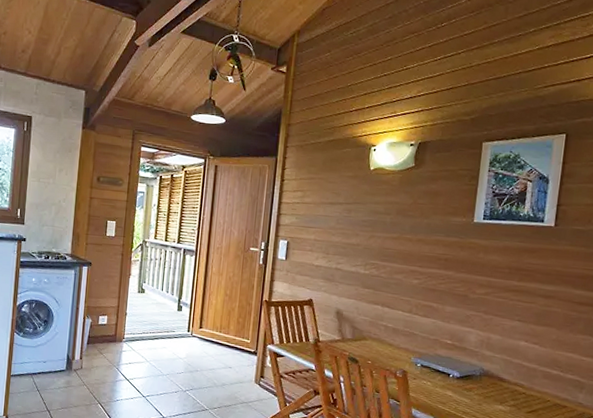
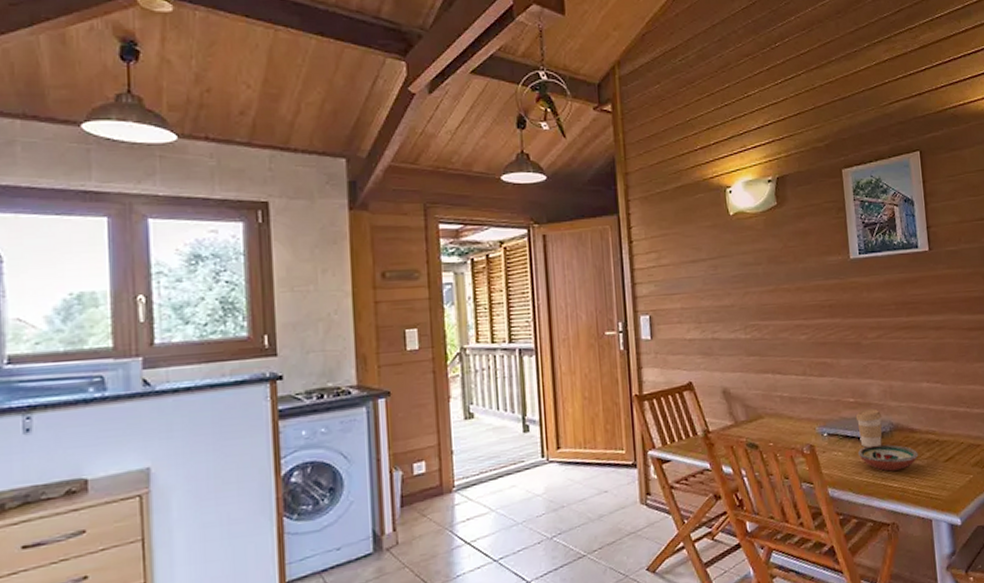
decorative bowl: none [446,383,503,410] -> present [858,444,919,472]
coffee cup: none [449,352,475,385] -> present [855,408,883,448]

